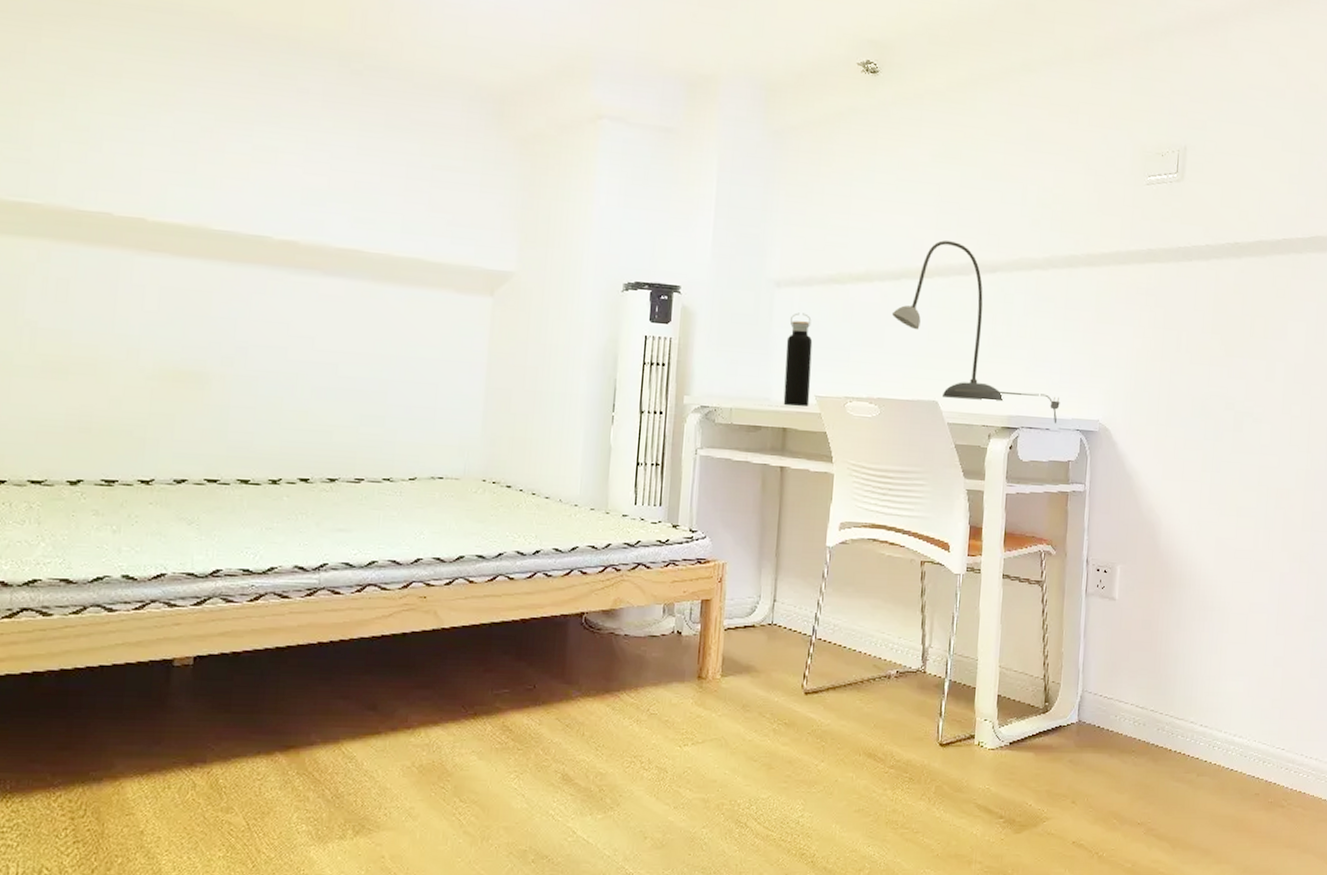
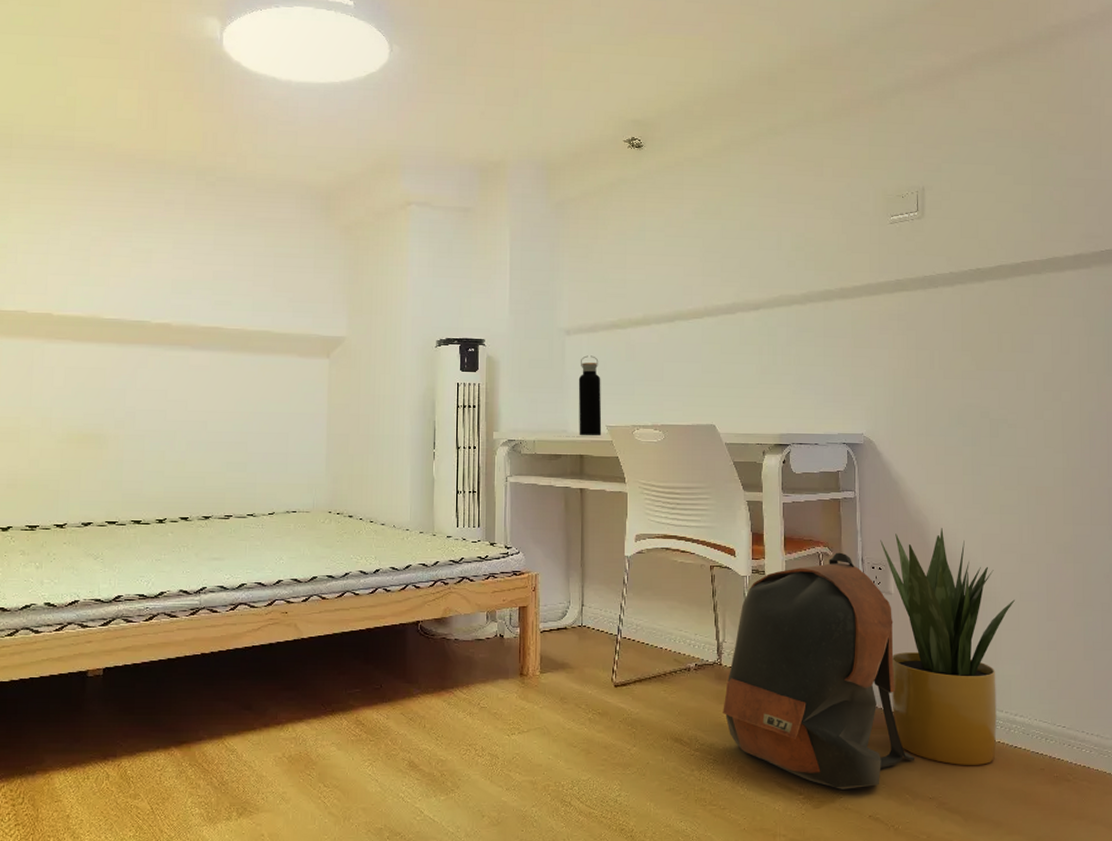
desk lamp: present [891,240,1060,424] -> none [668,285,826,439]
backpack: none [923,551,1125,813] -> present [723,552,914,789]
planter: none [1106,529,1244,790] -> present [880,528,1015,766]

